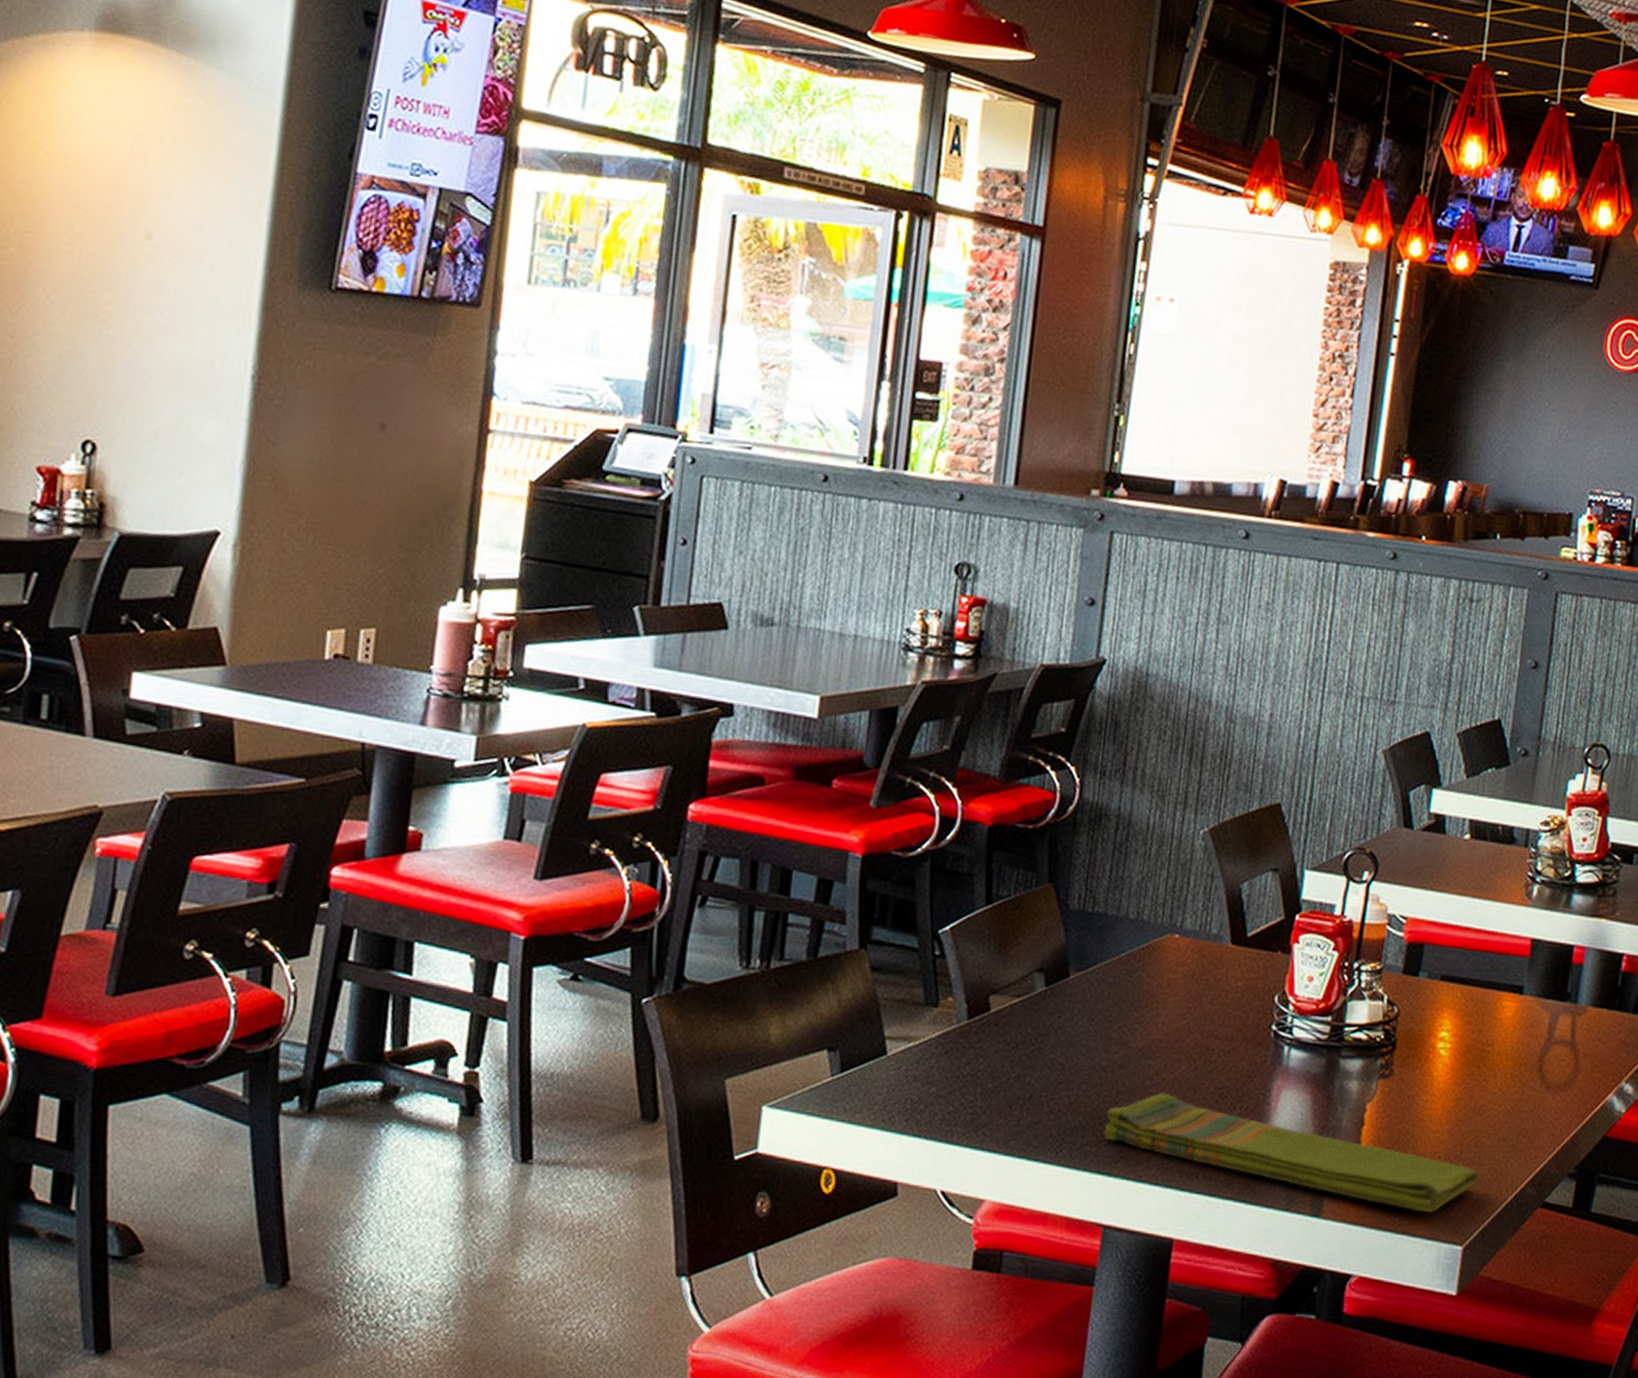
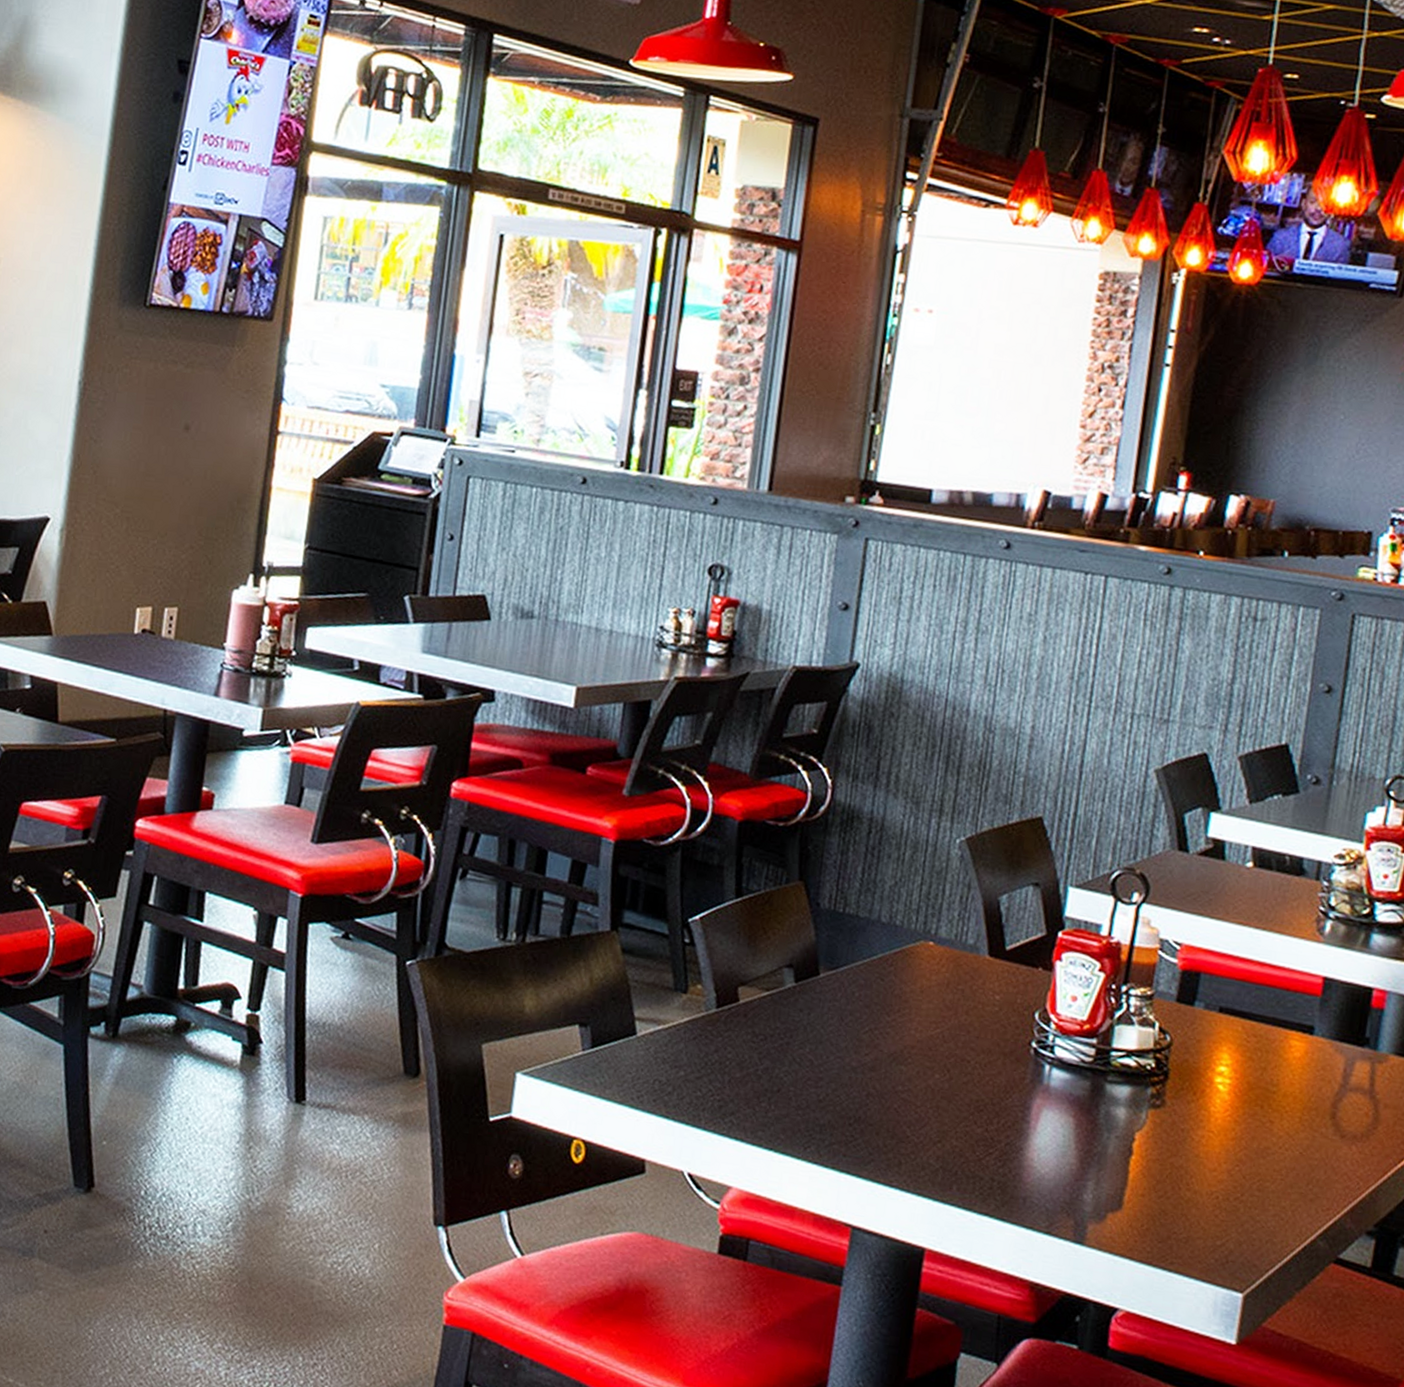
dish towel: present [1103,1093,1479,1213] -> none [852,1099,1262,1255]

